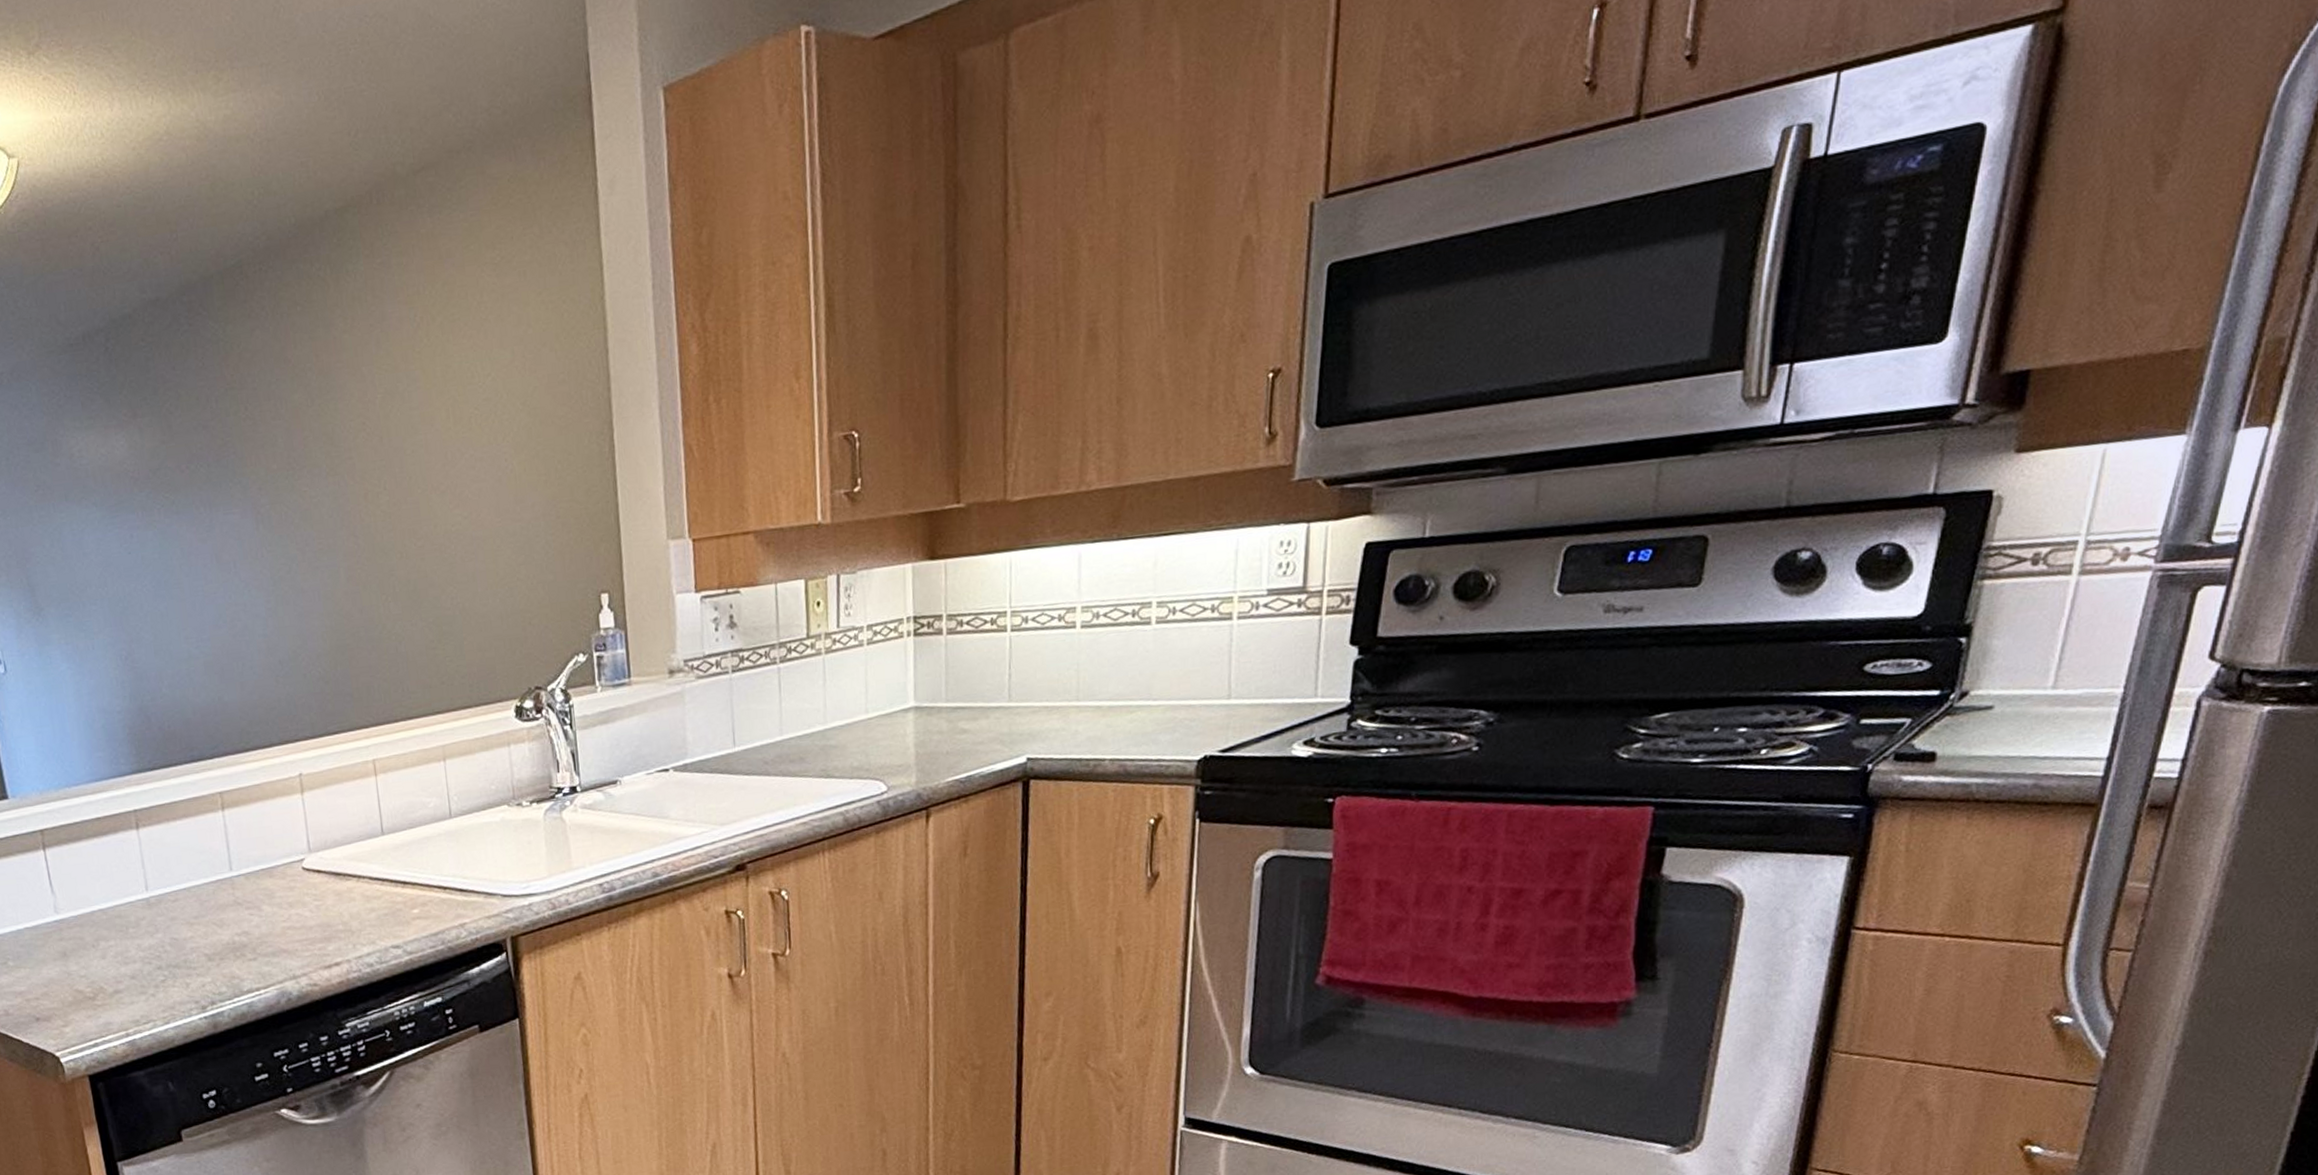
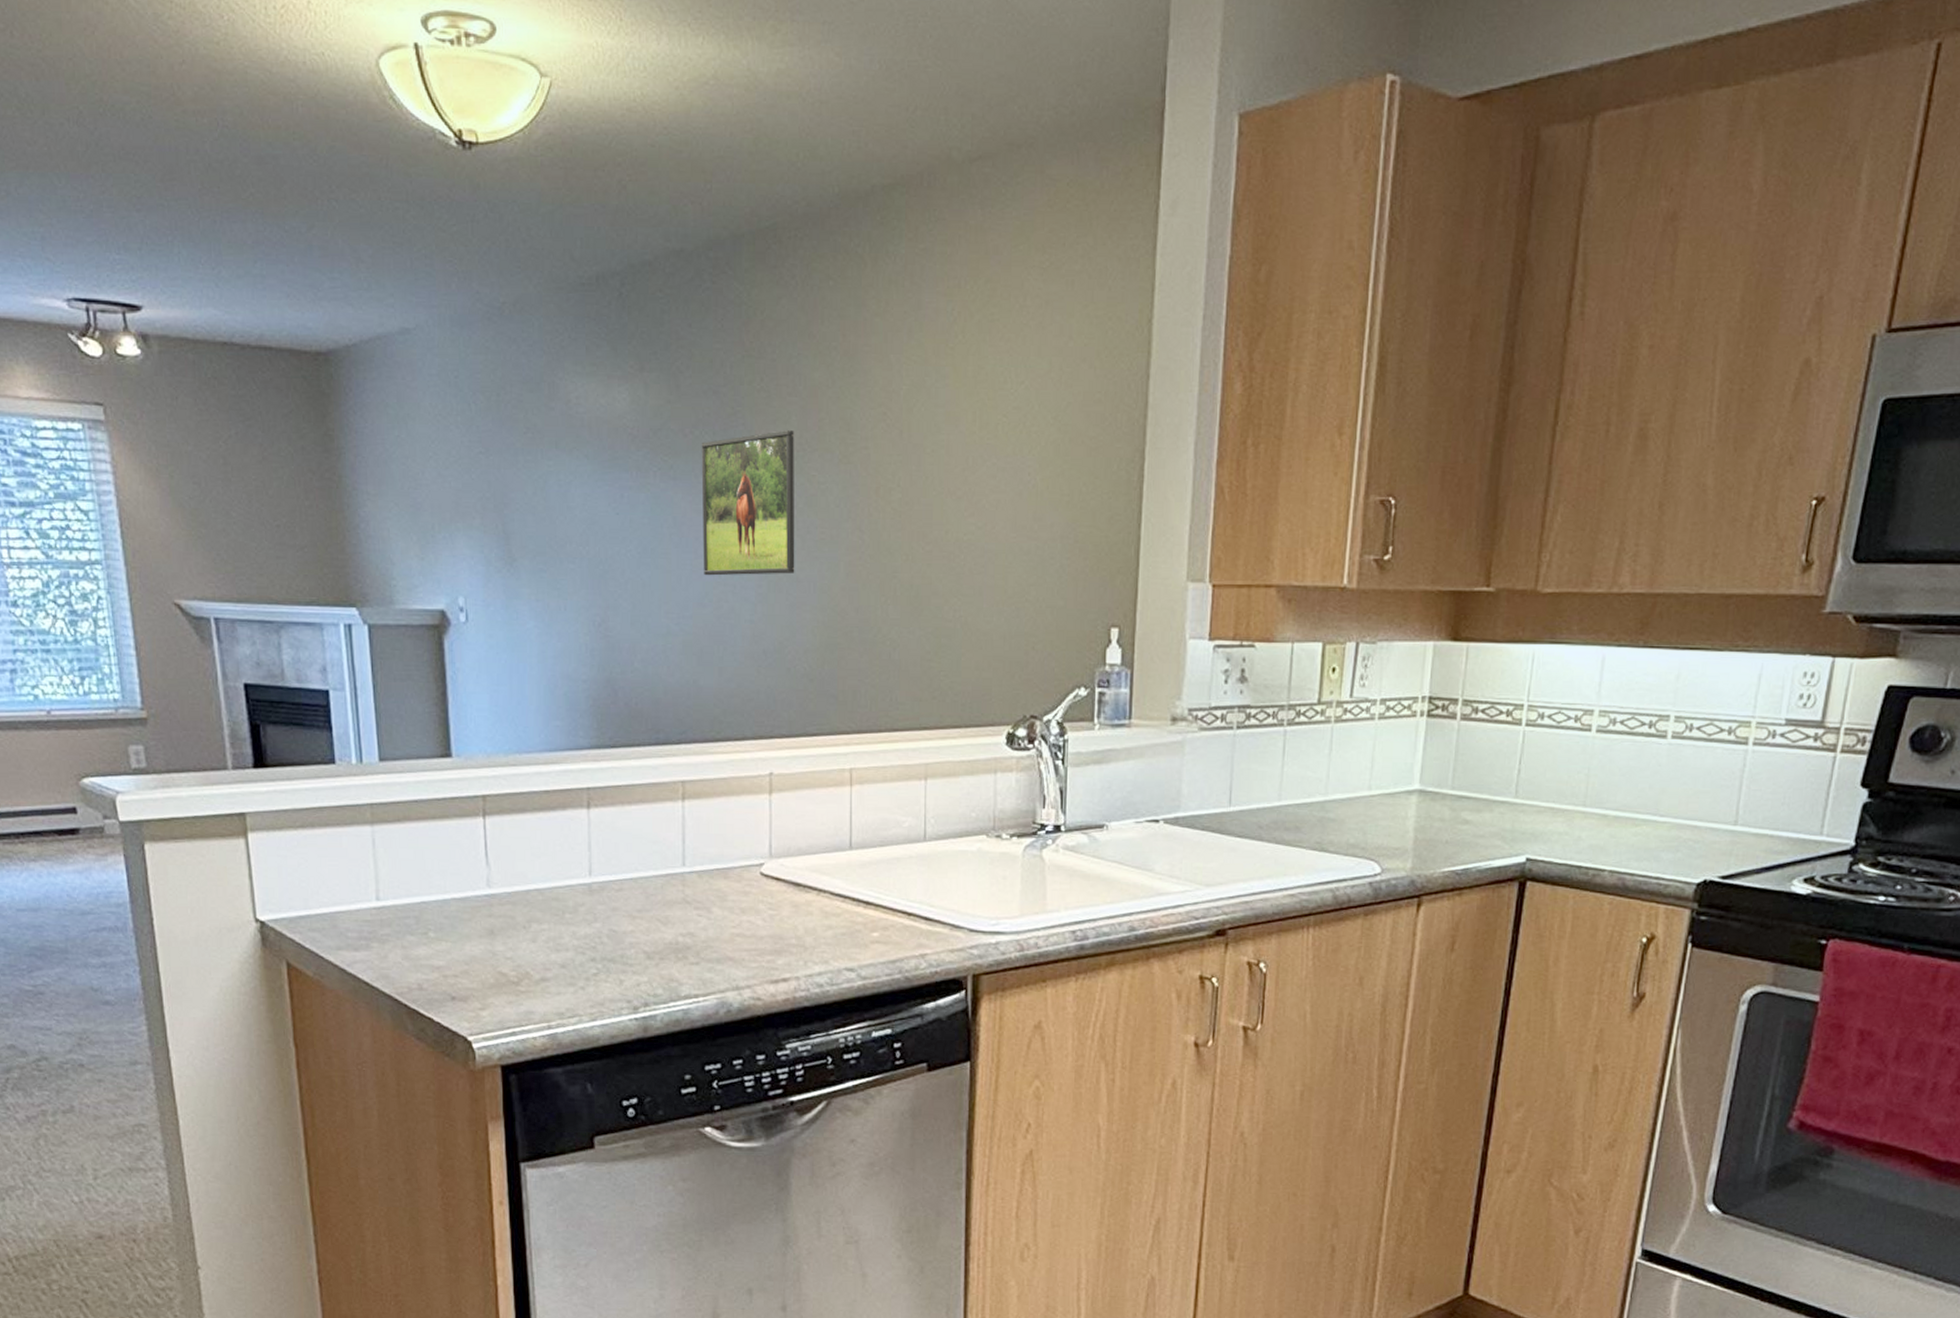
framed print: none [198,452,299,599] -> present [701,430,795,576]

